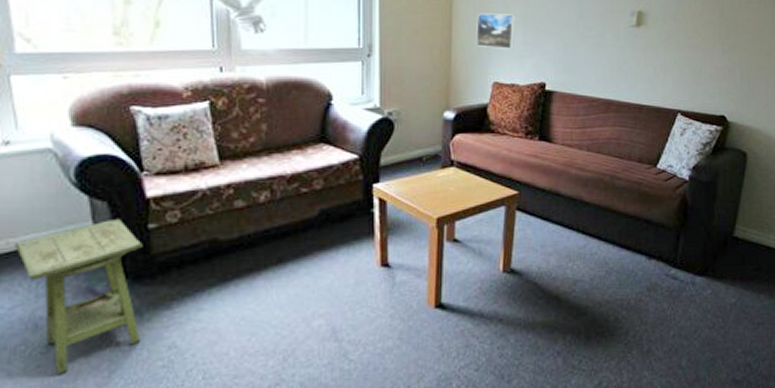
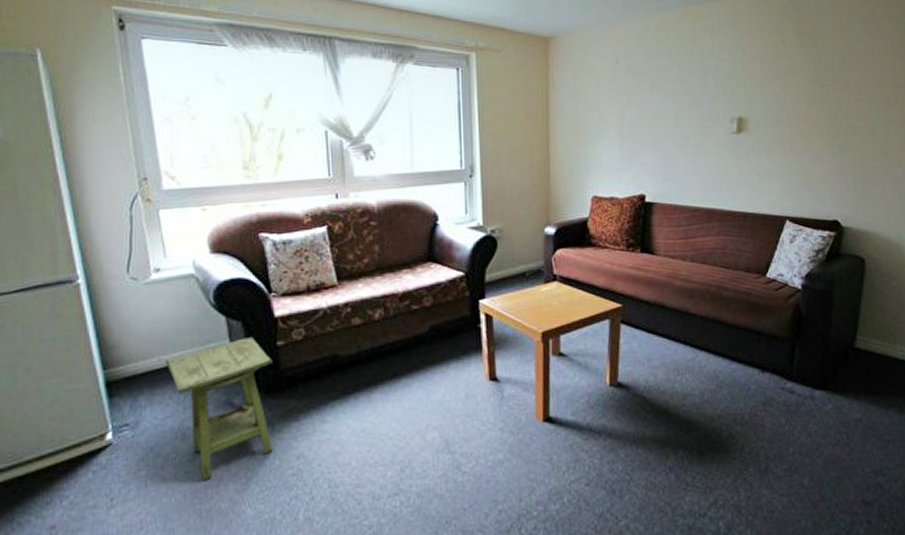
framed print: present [476,13,515,49] -> none [573,128,612,163]

